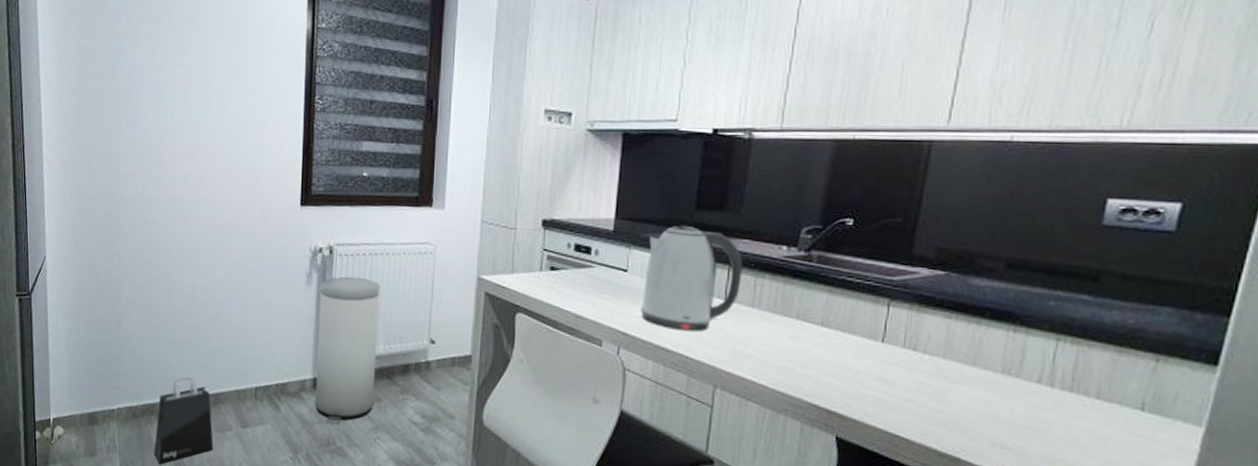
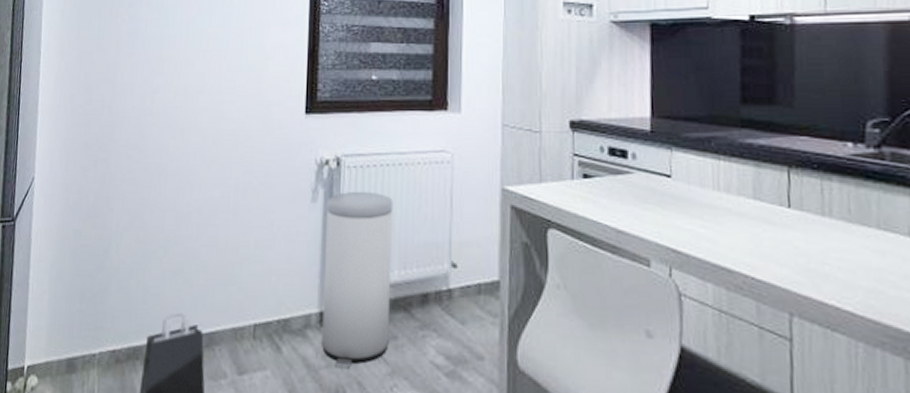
kettle: present [641,225,743,333] -> none [692,122,805,248]

